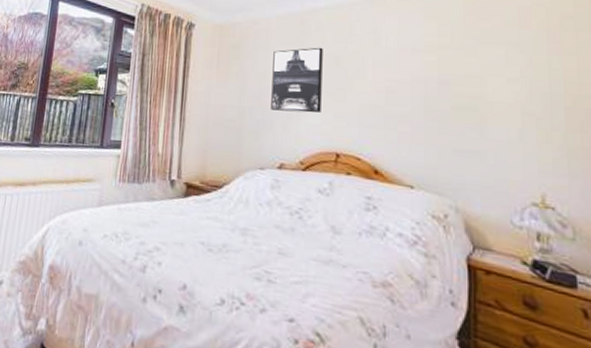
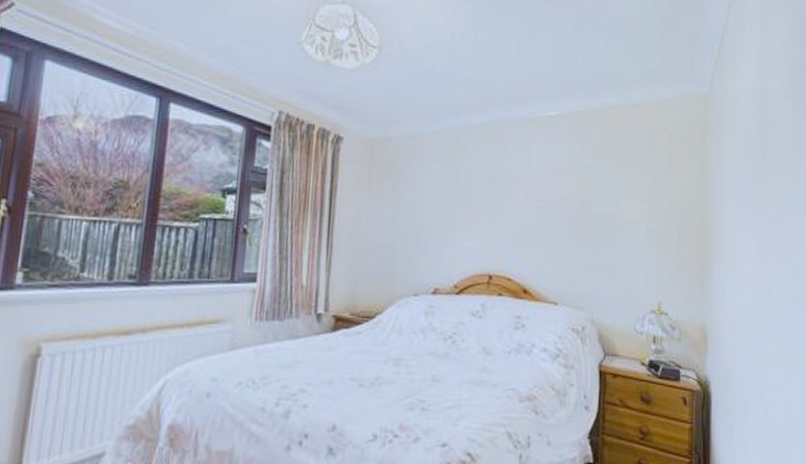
wall art: present [271,47,323,113] -> none [425,166,478,235]

